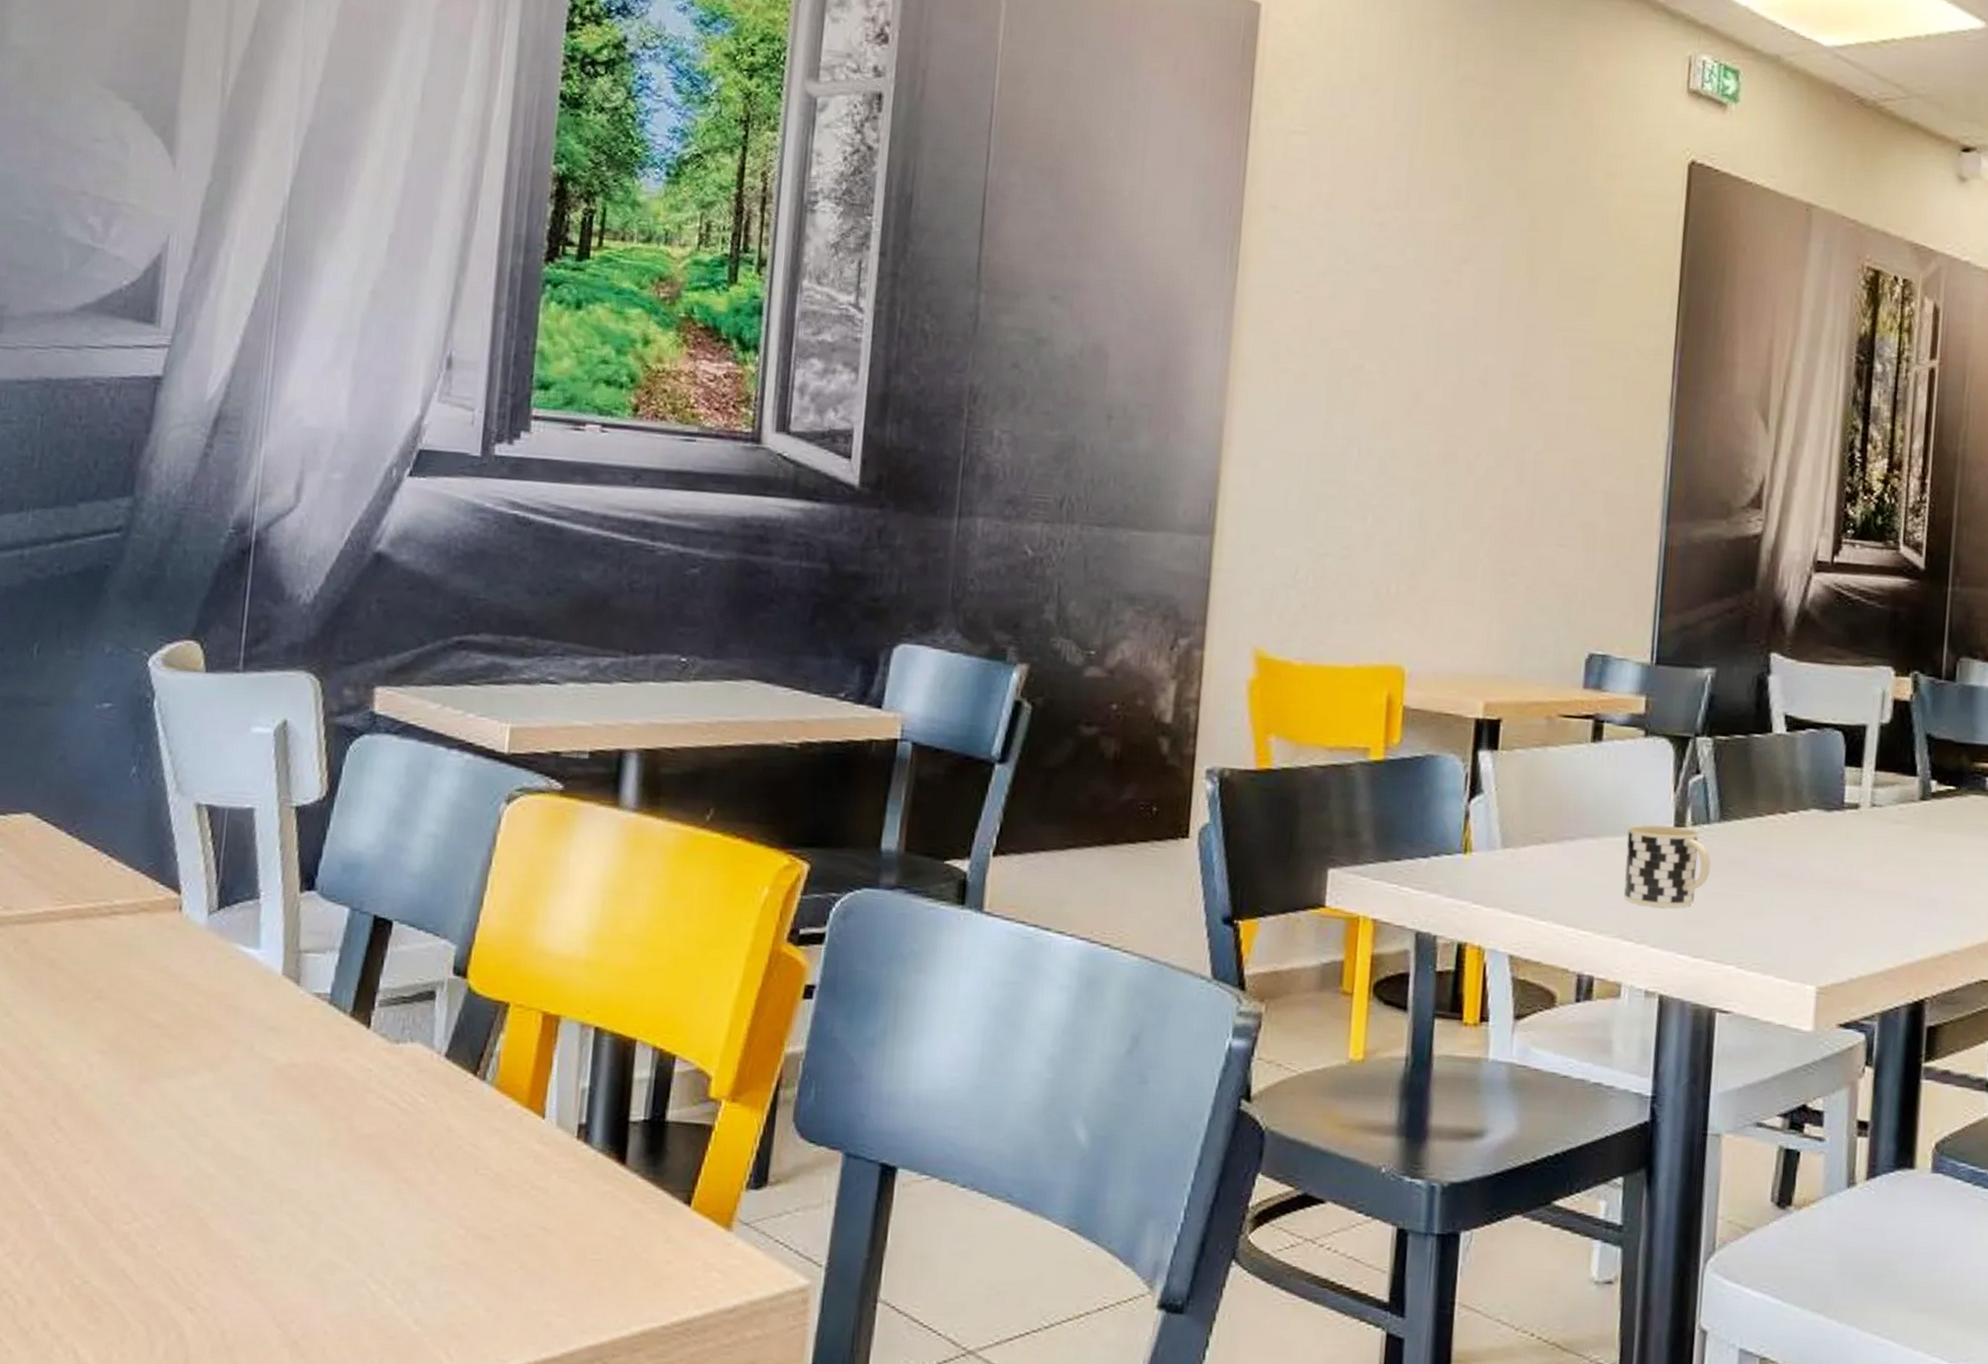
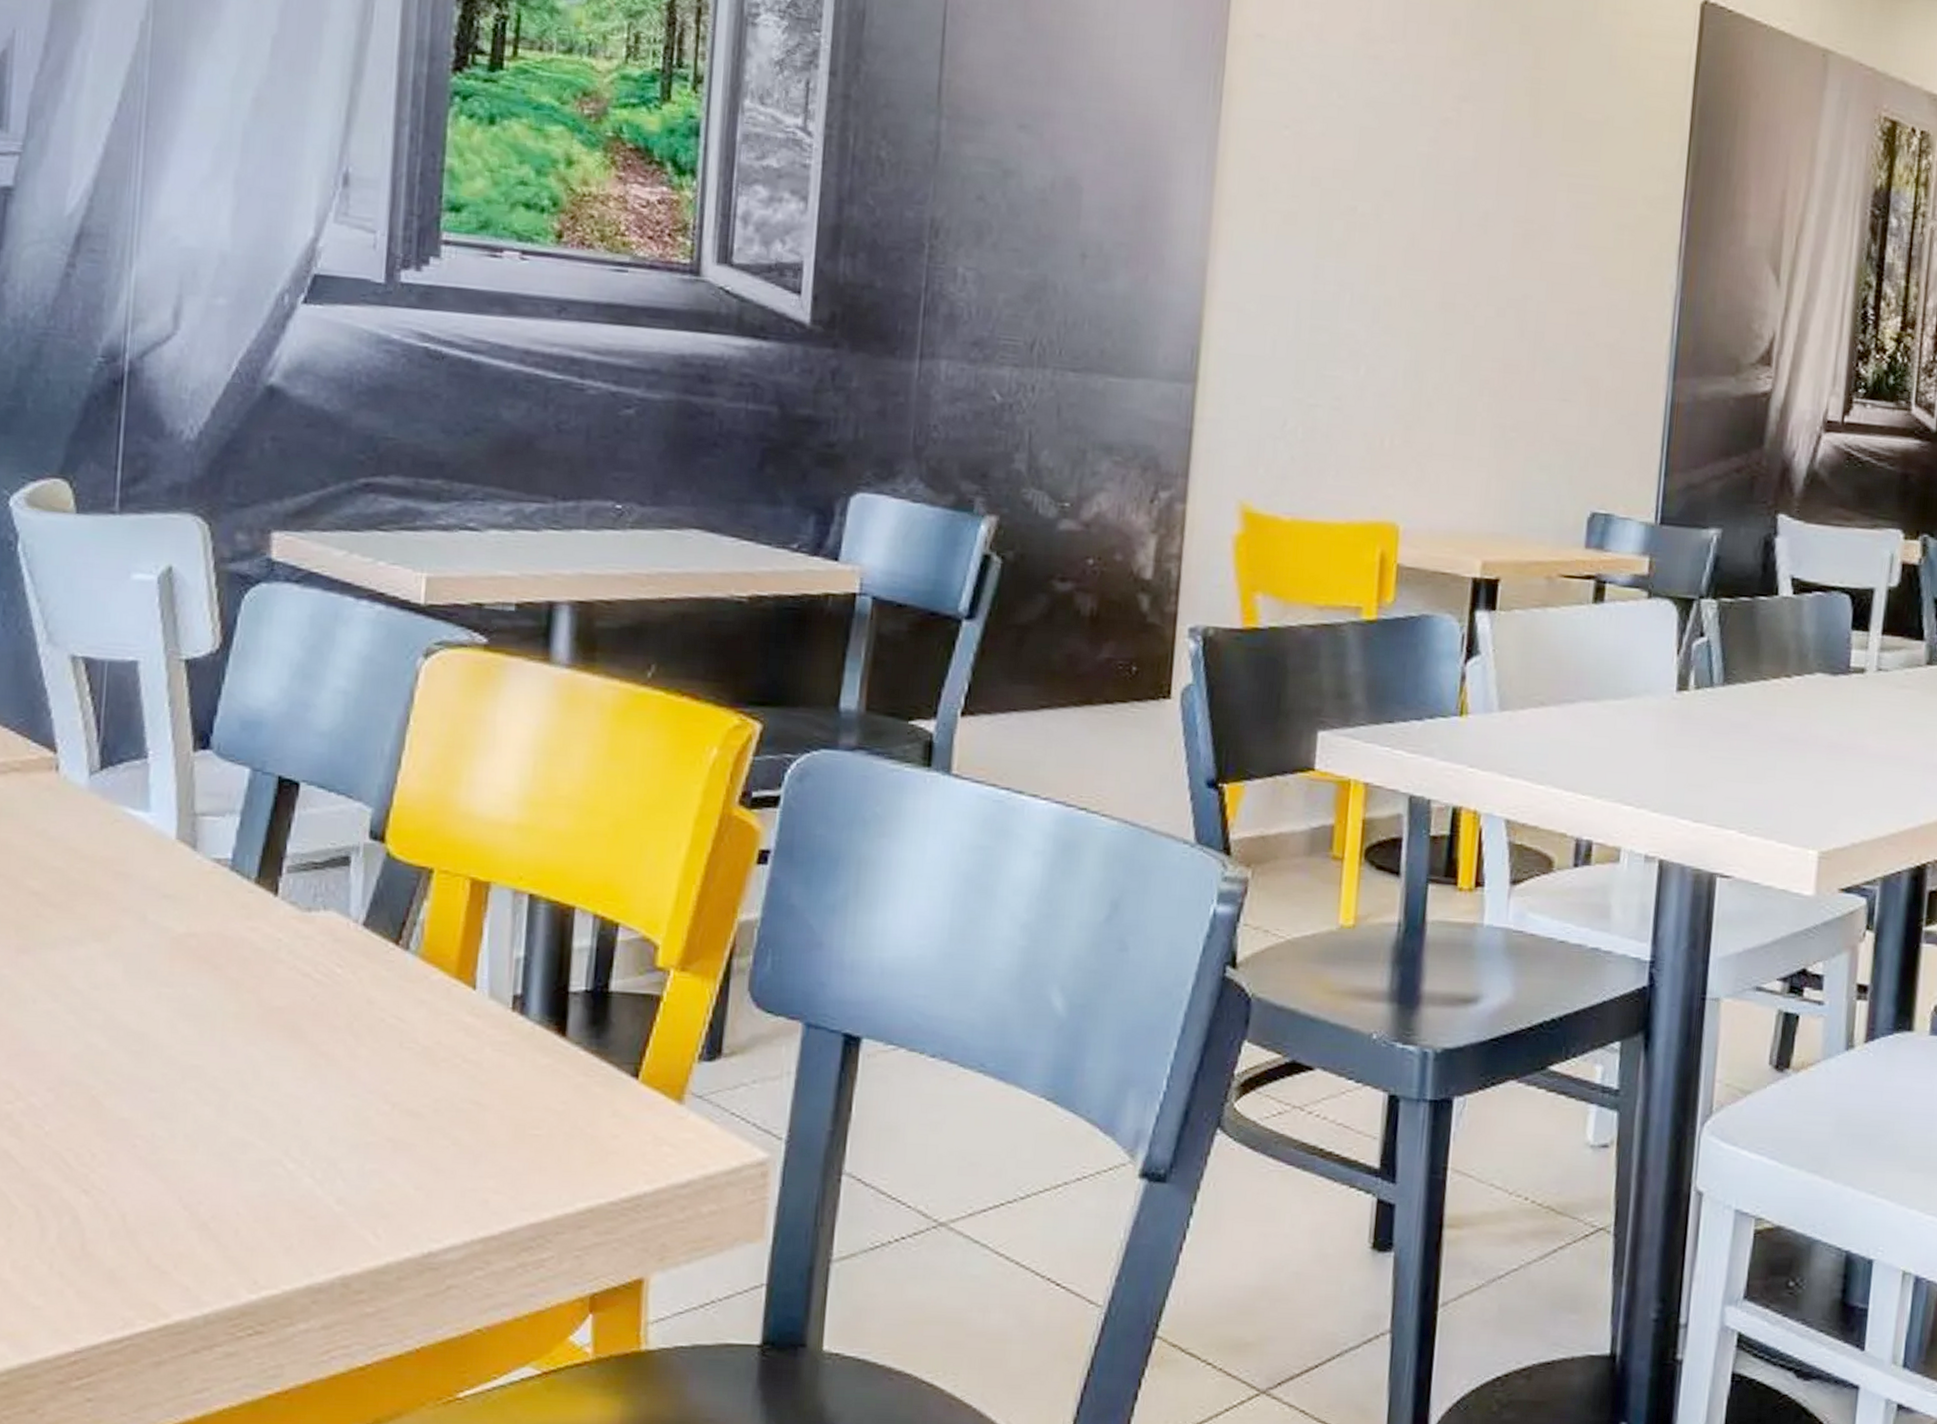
cup: present [1623,824,1711,908] -> none [1623,688,1713,772]

